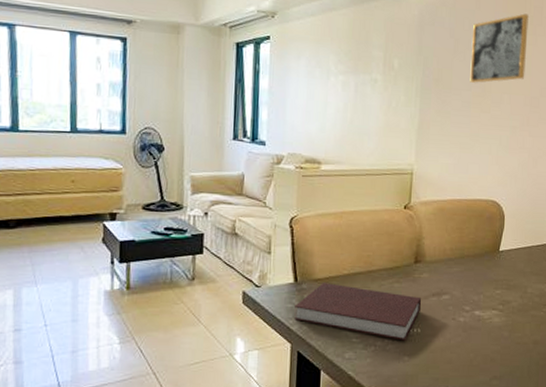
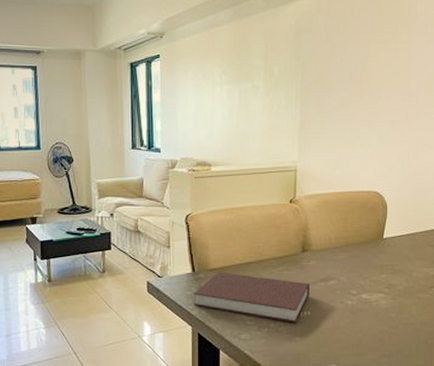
wall art: present [470,13,529,83] -> none [347,13,403,83]

